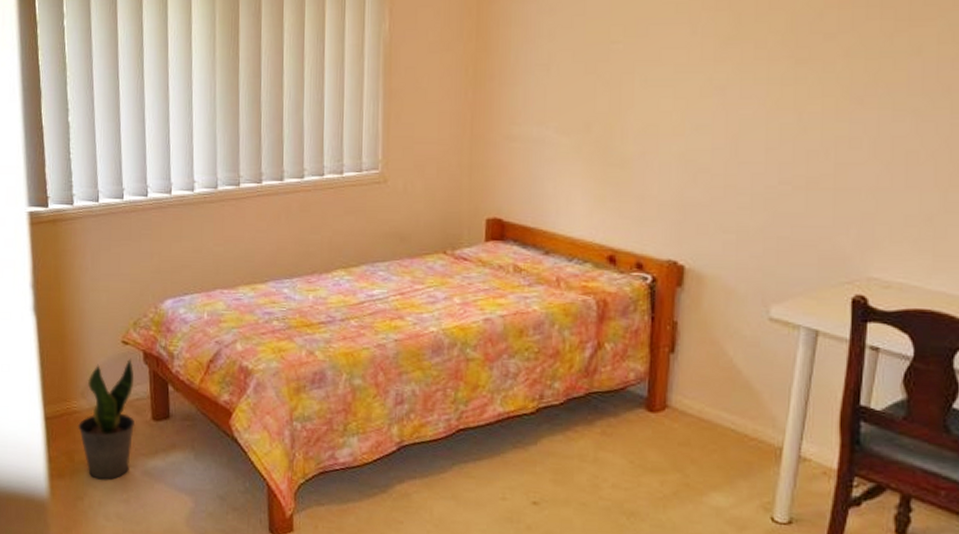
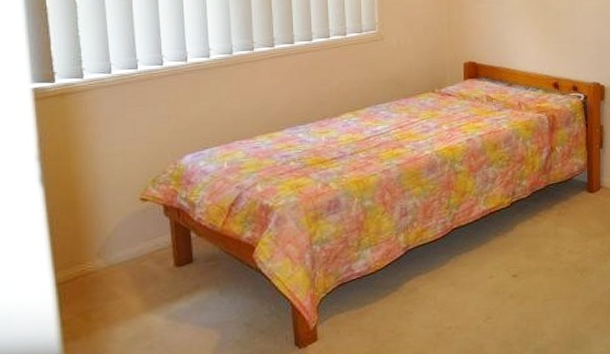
potted plant: present [77,358,136,480] -> none [93,213,158,333]

